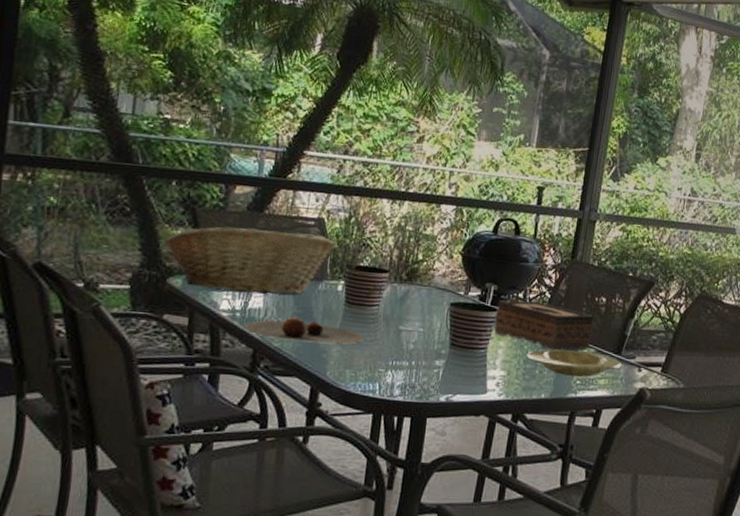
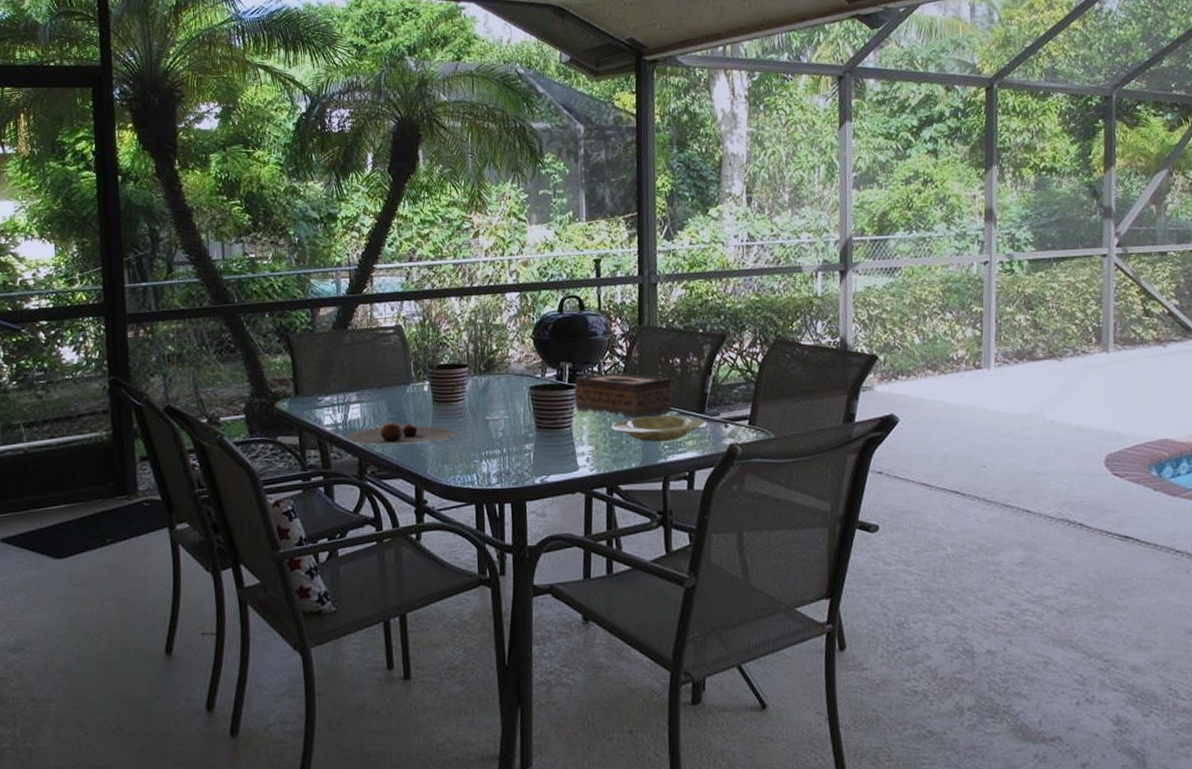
fruit basket: present [164,226,335,295] -> none [267,341,415,407]

